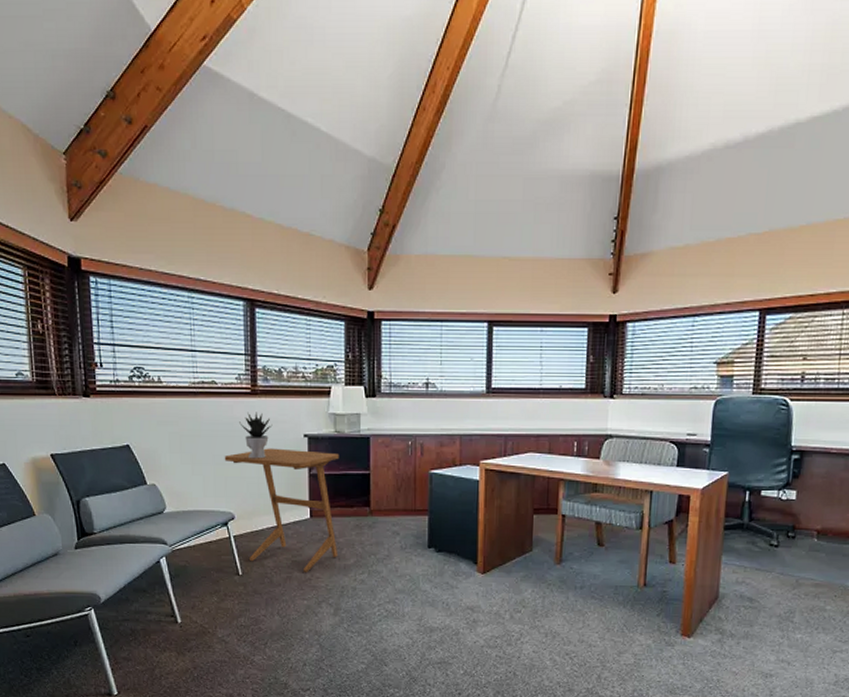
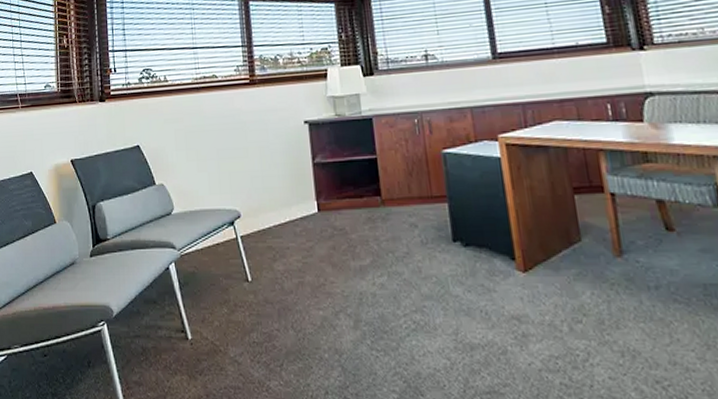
side table: present [224,448,340,572] -> none [227,137,353,276]
potted plant: present [239,412,273,459] -> none [240,102,273,151]

